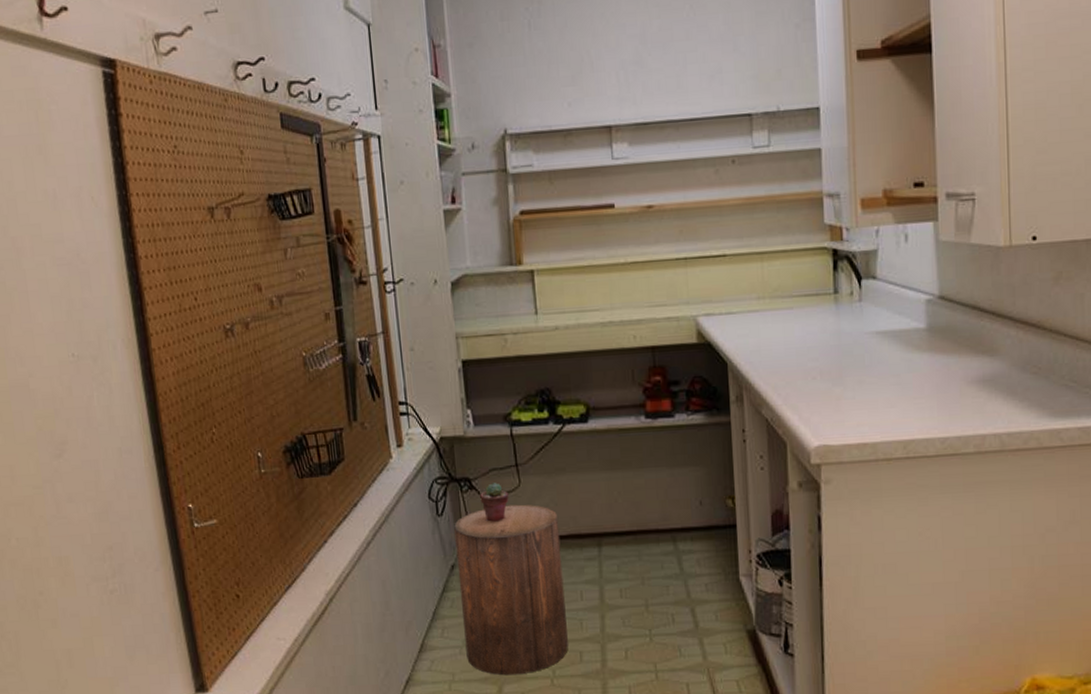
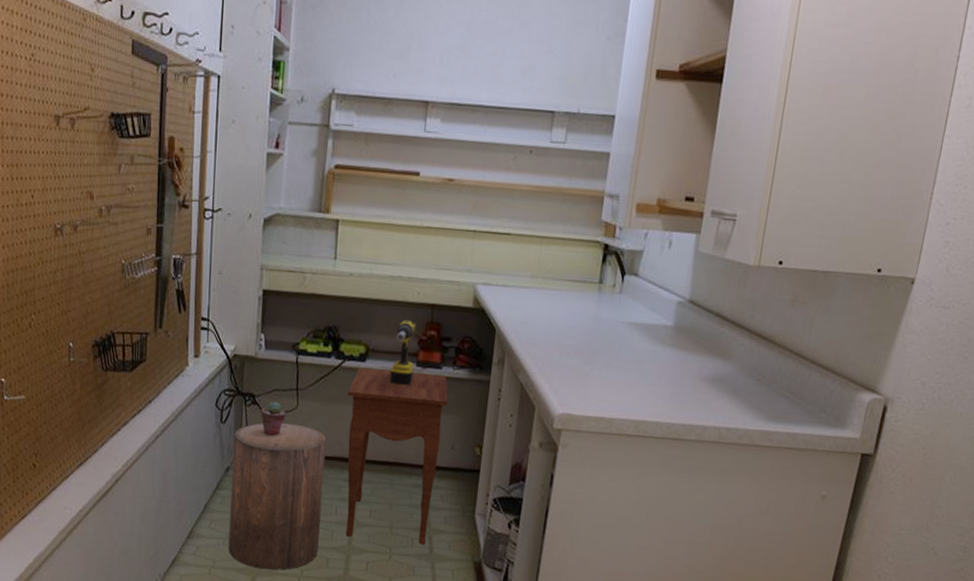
side table: none [573,423,688,623] -> present [345,367,448,545]
power drill: none [617,367,644,442] -> present [389,318,416,385]

